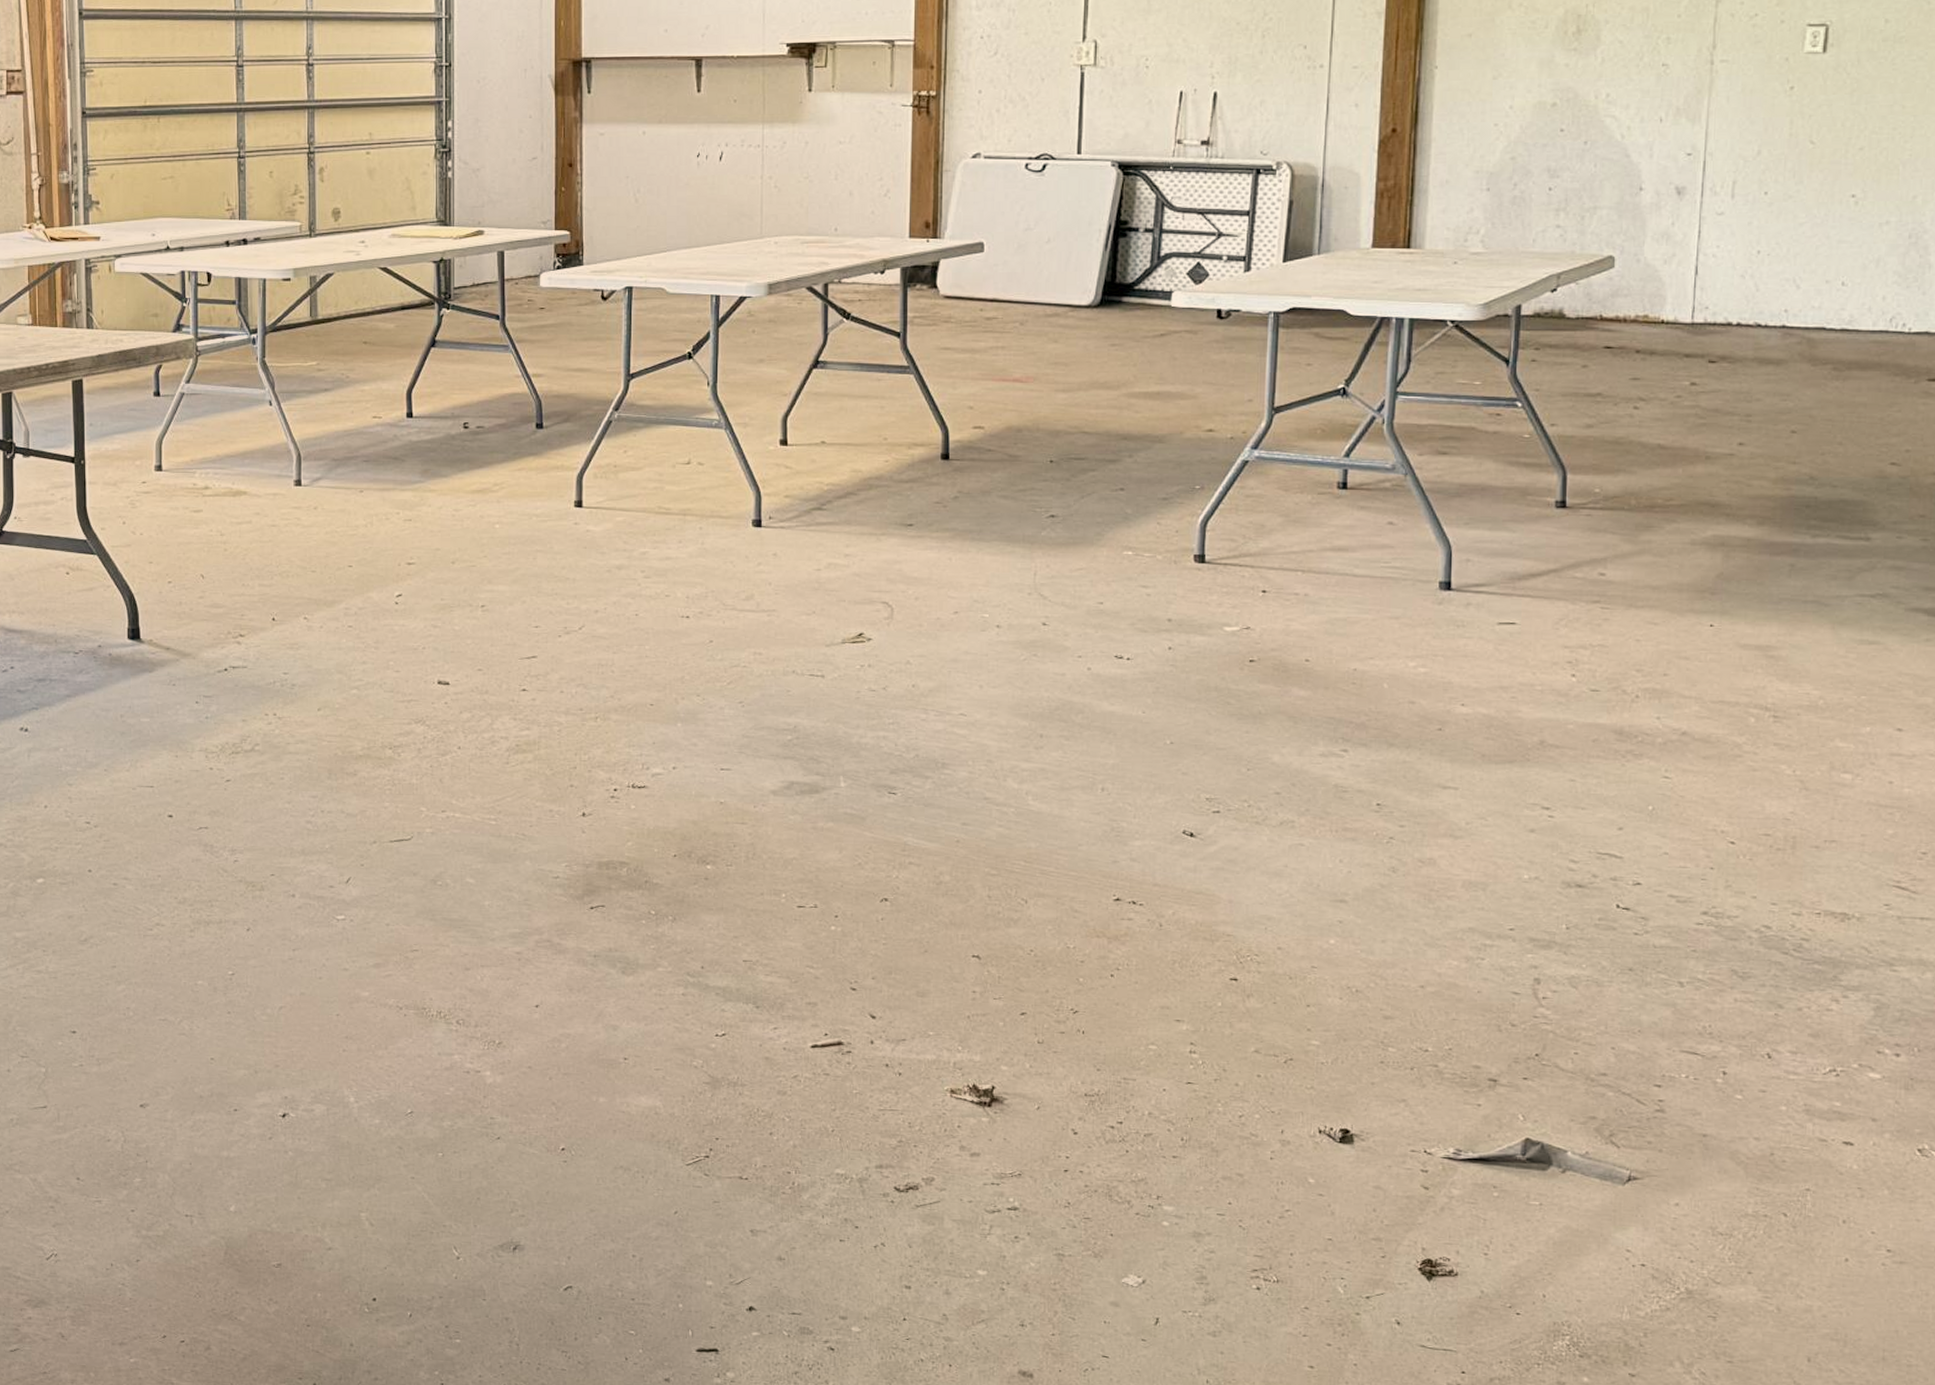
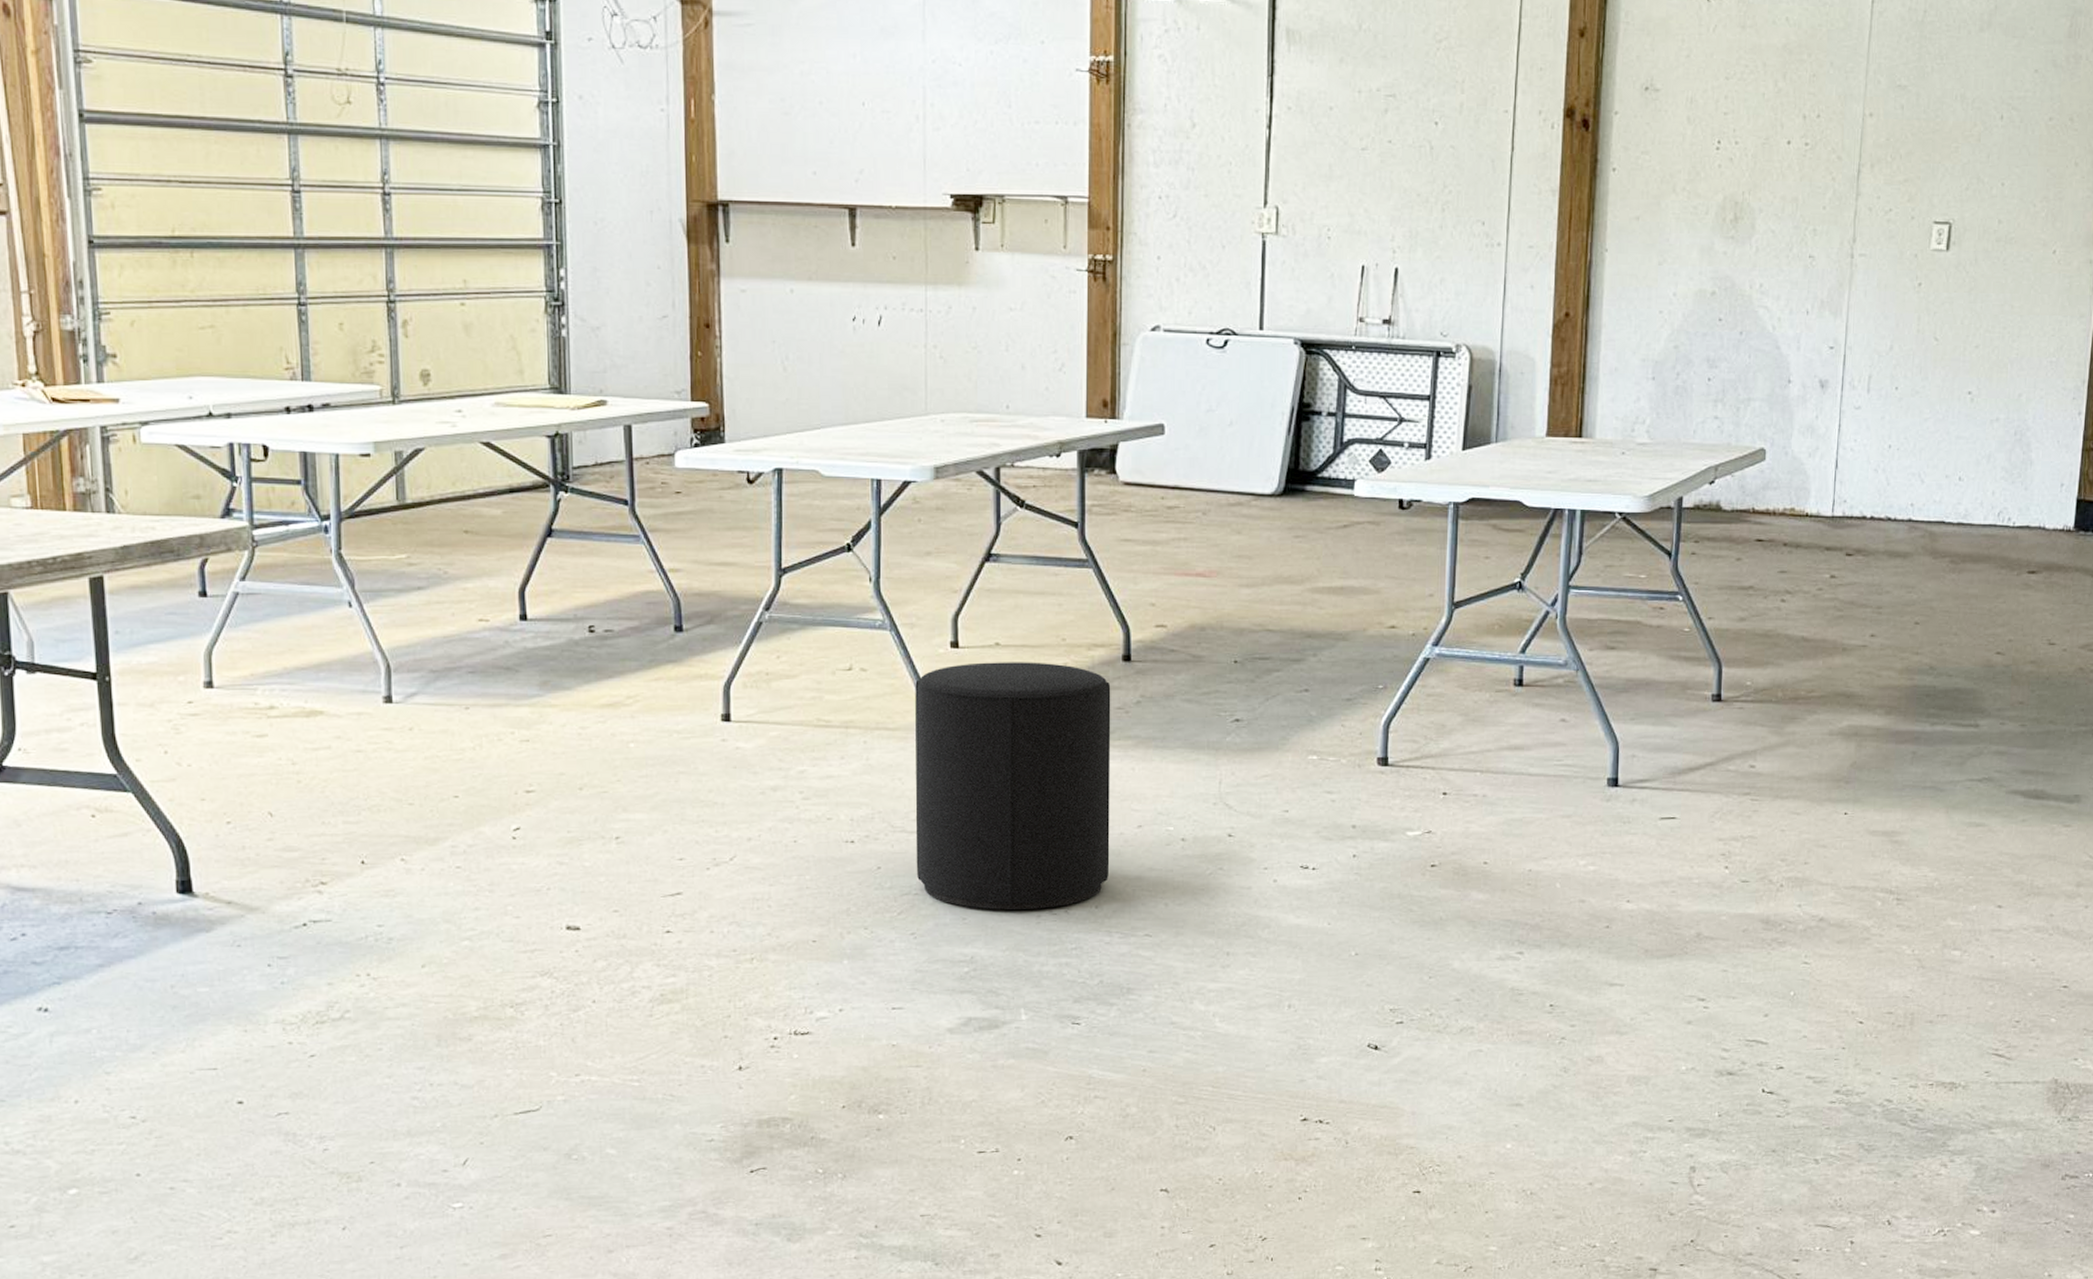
stool: none [745,459,930,685] -> present [915,662,1111,910]

